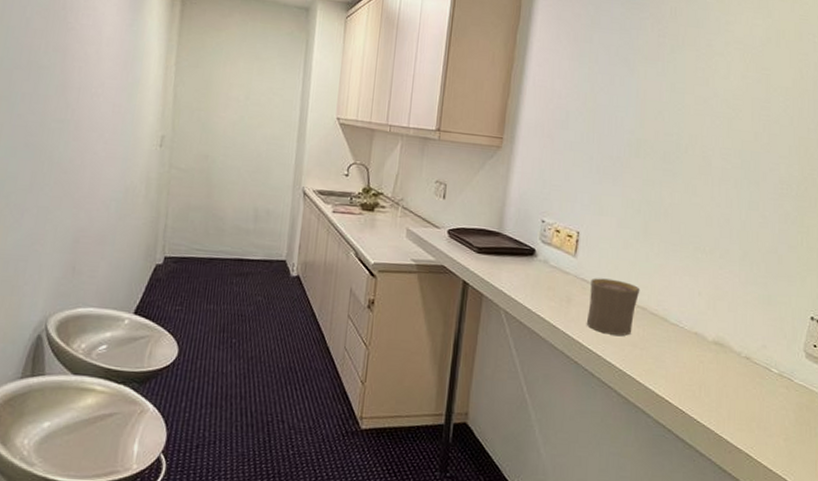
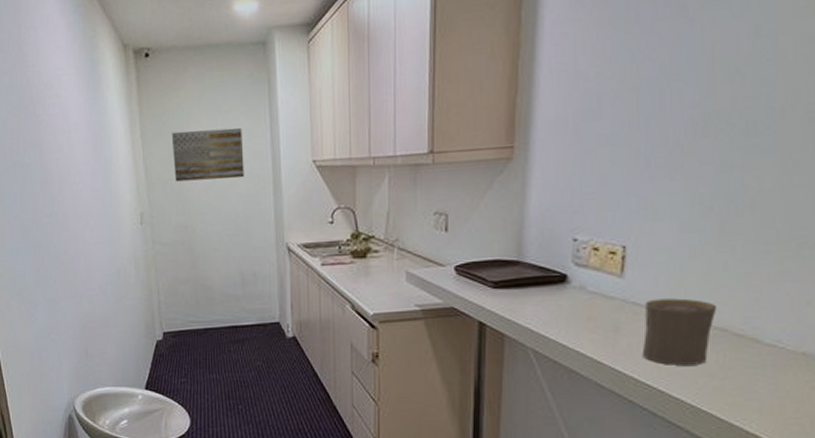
wall art: none [203,67,276,121] -> present [171,127,245,182]

